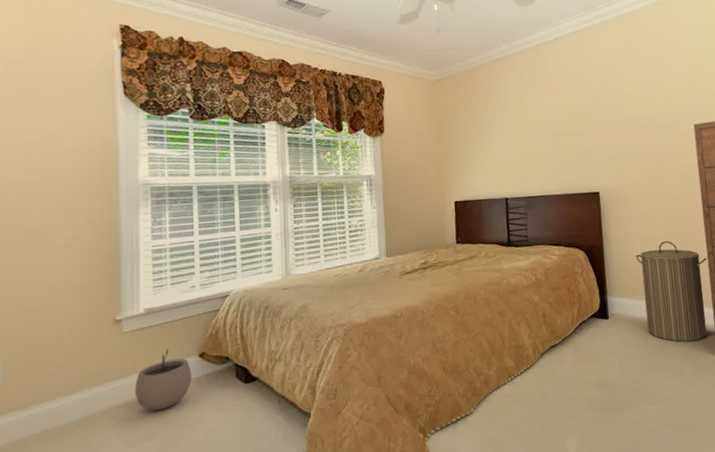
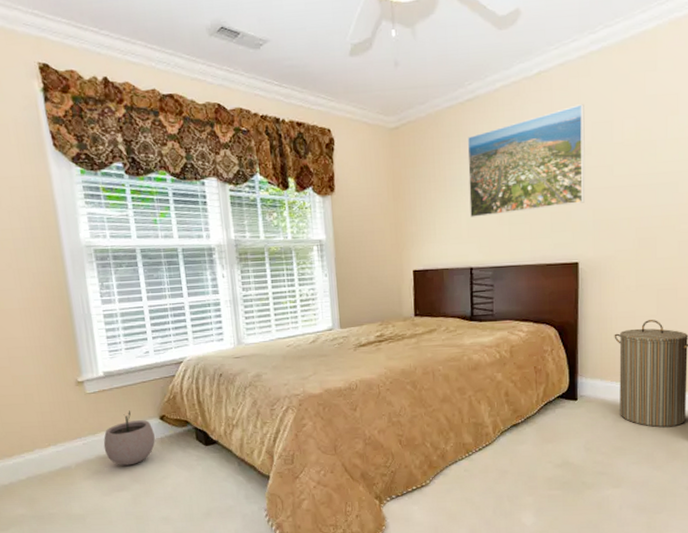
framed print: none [499,63,600,154] -> present [467,104,585,217]

